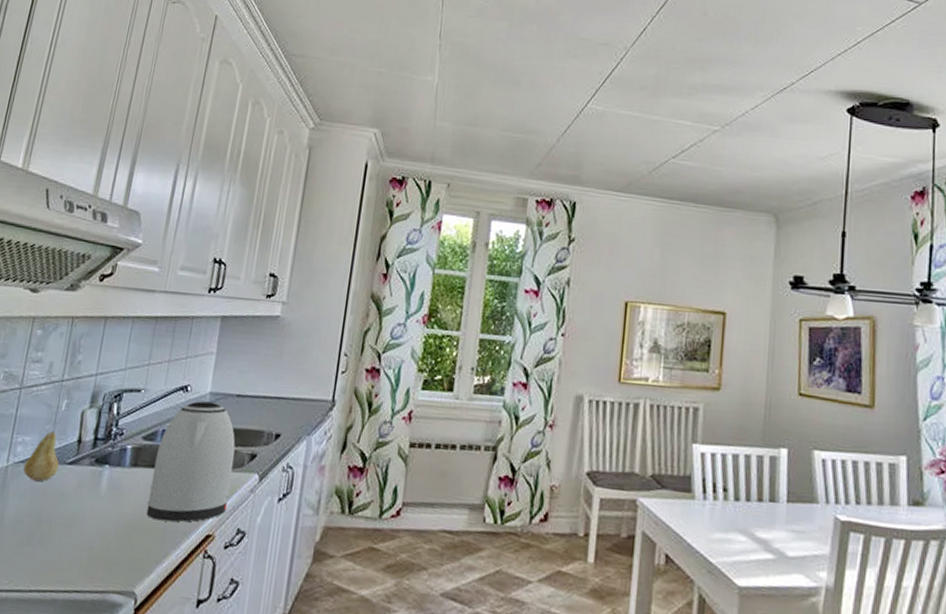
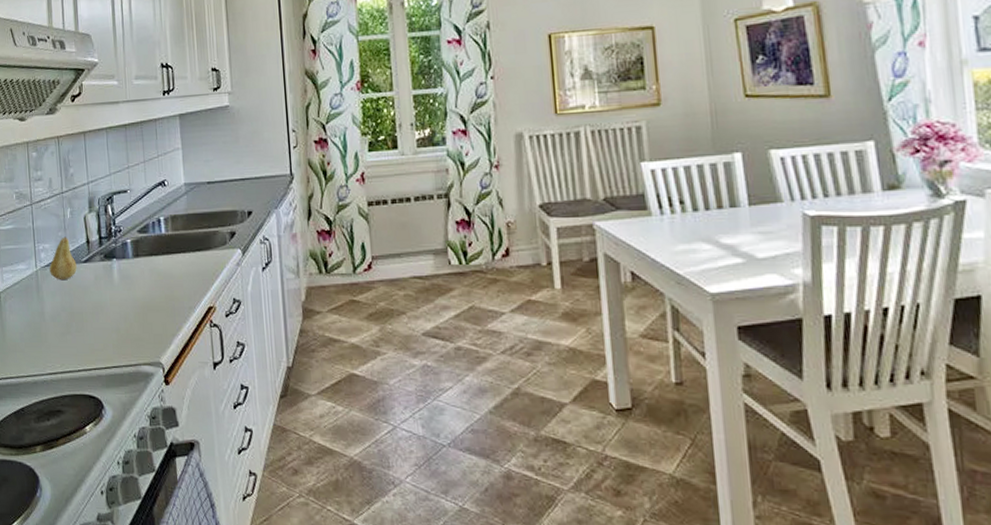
kettle: present [146,401,236,522] -> none [152,192,221,300]

